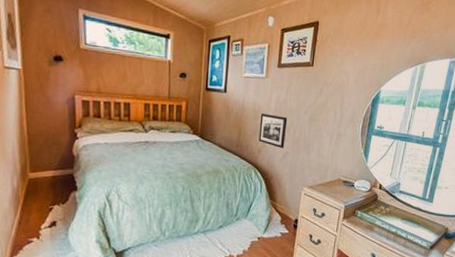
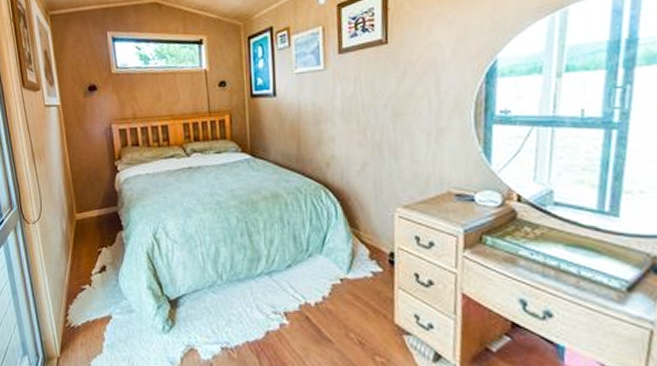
picture frame: present [258,113,288,148] -> none [323,115,362,158]

